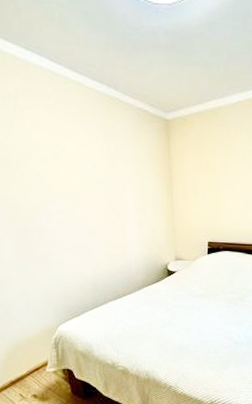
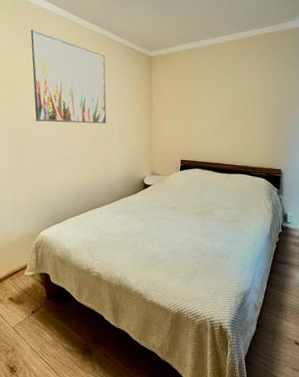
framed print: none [22,91,121,205] -> present [30,29,107,124]

